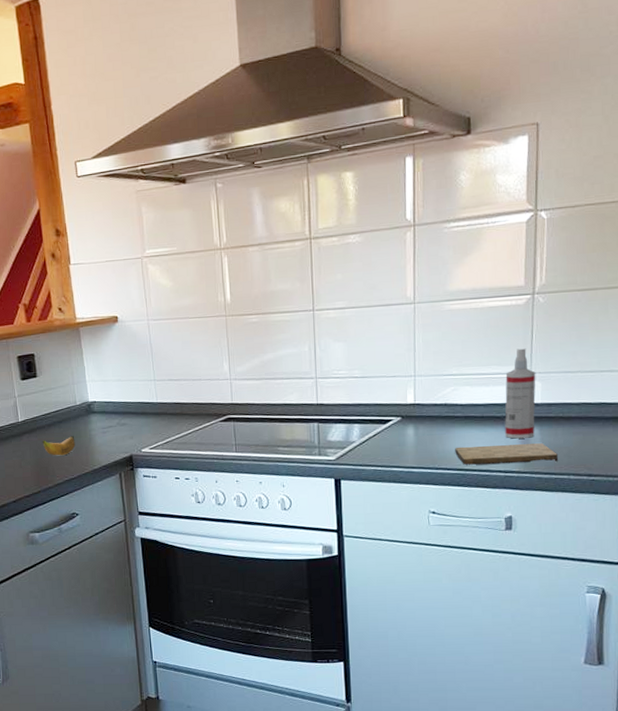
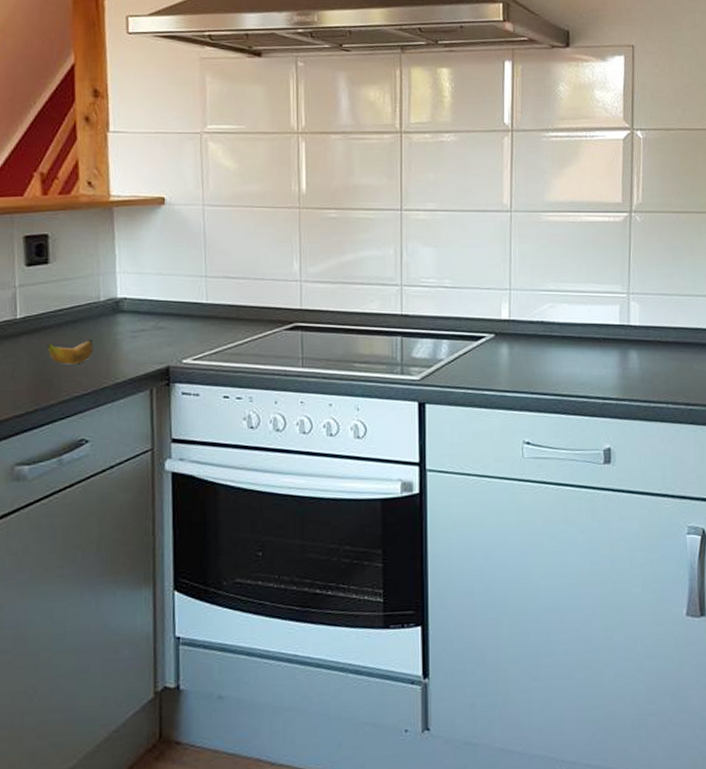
cutting board: present [455,443,558,465] -> none [552,368,656,390]
spray bottle: present [504,348,536,439] -> none [603,267,634,363]

